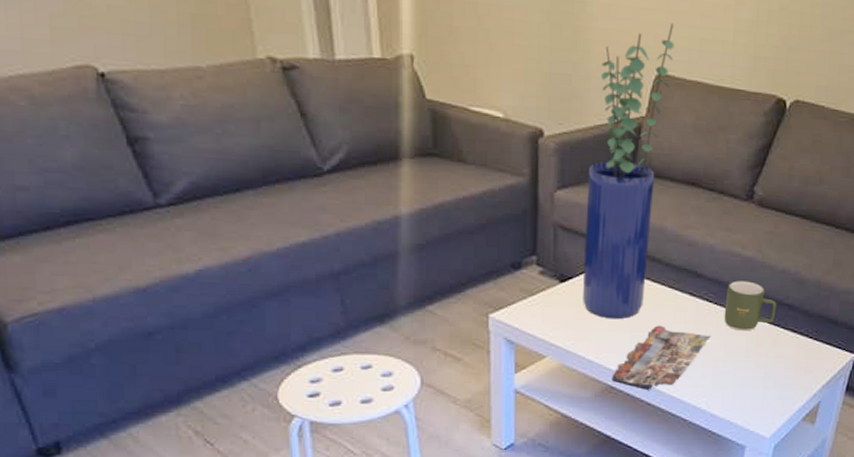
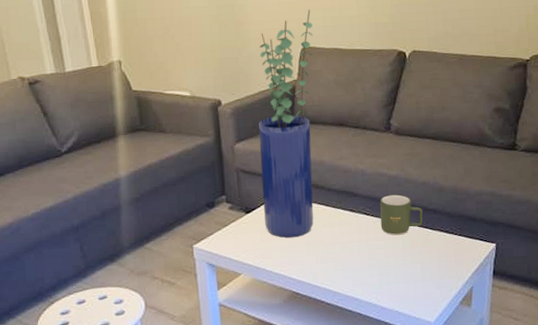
magazine: present [611,325,711,390] -> none [295,238,372,292]

